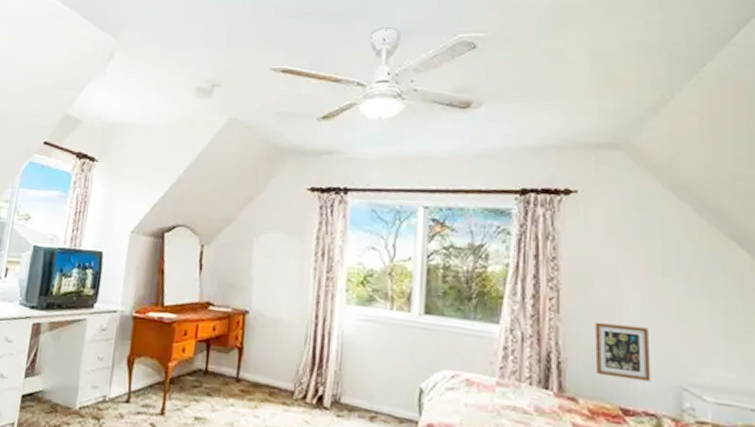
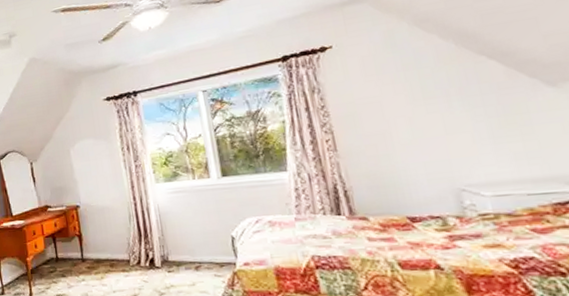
picture frame: present [595,322,651,382] -> none [370,146,431,194]

